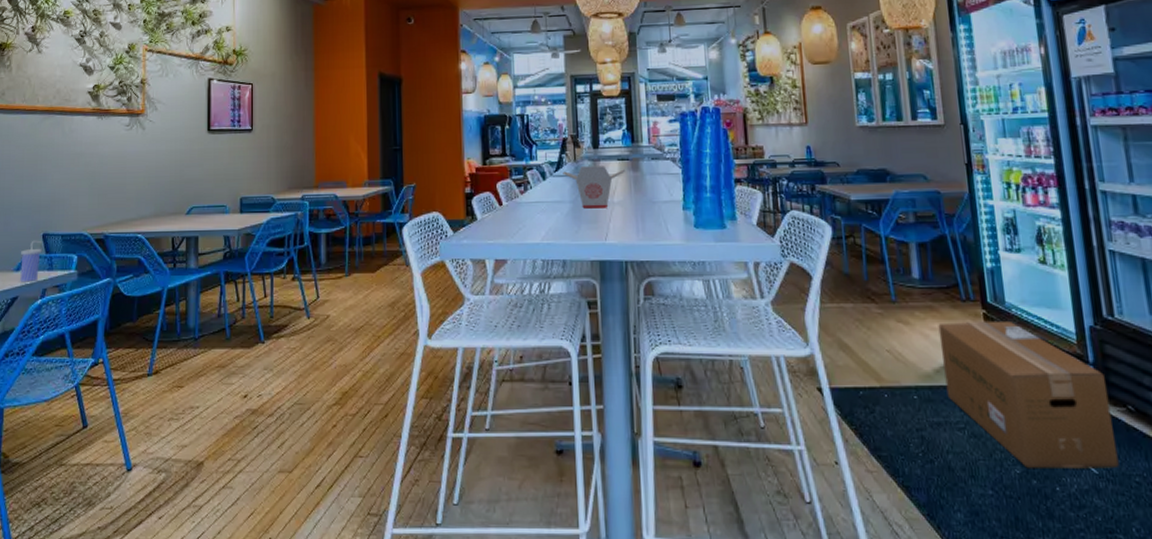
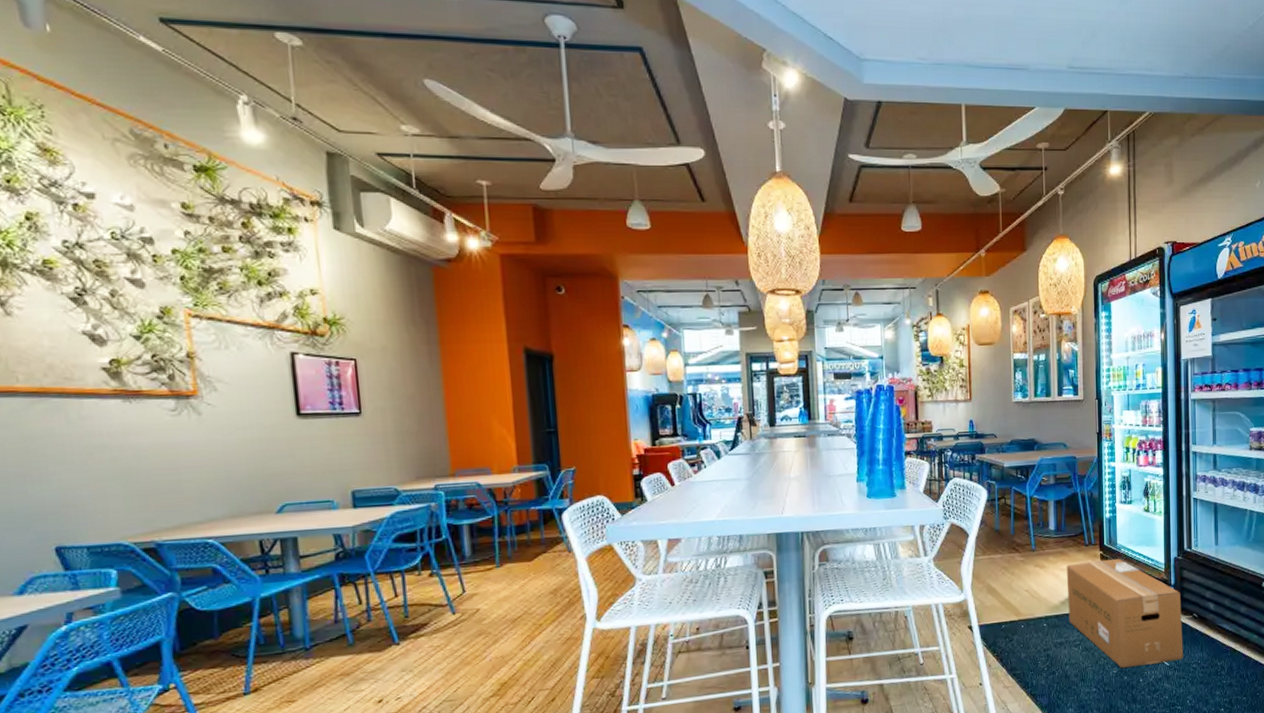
beverage cup: present [20,240,42,283] -> none [22,555,58,608]
takeout container: present [563,166,625,209] -> none [738,443,802,485]

